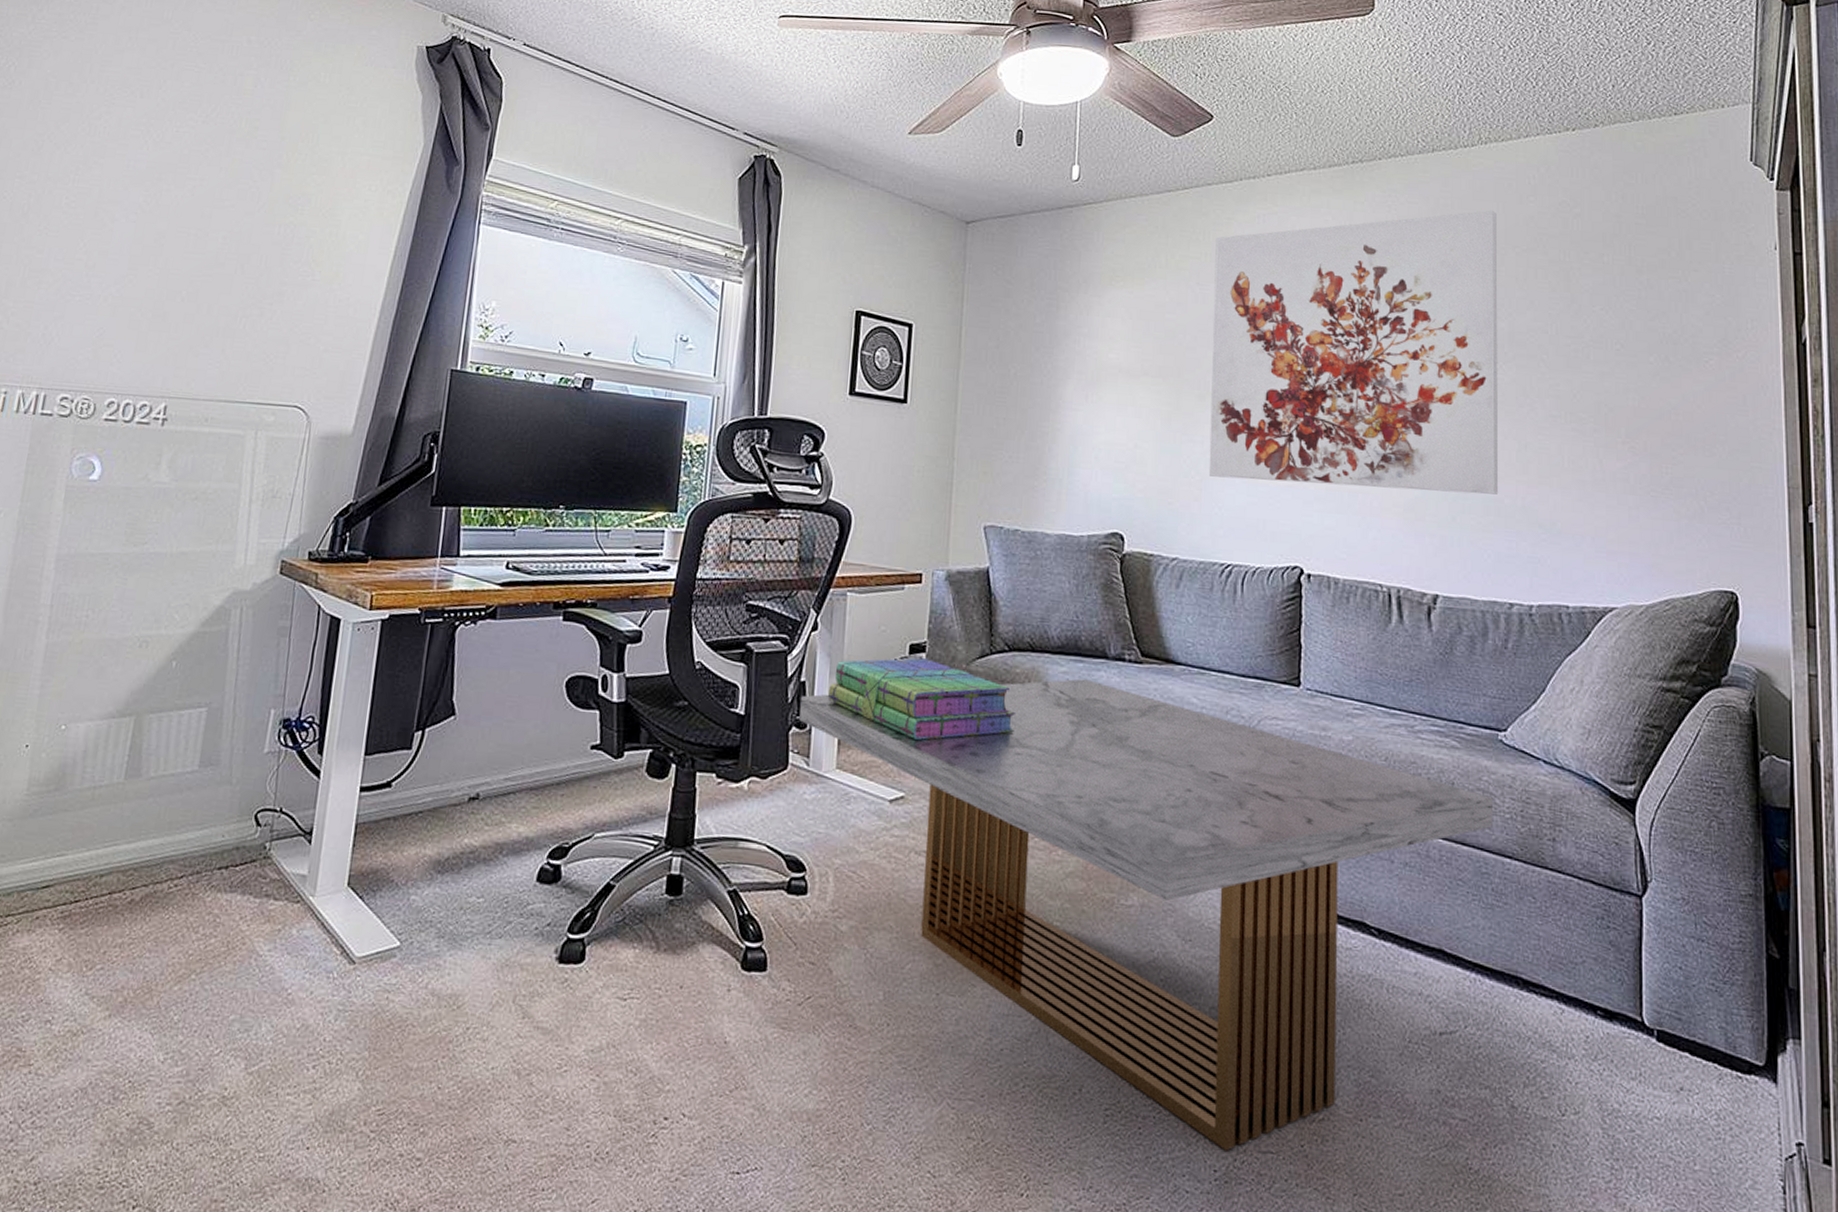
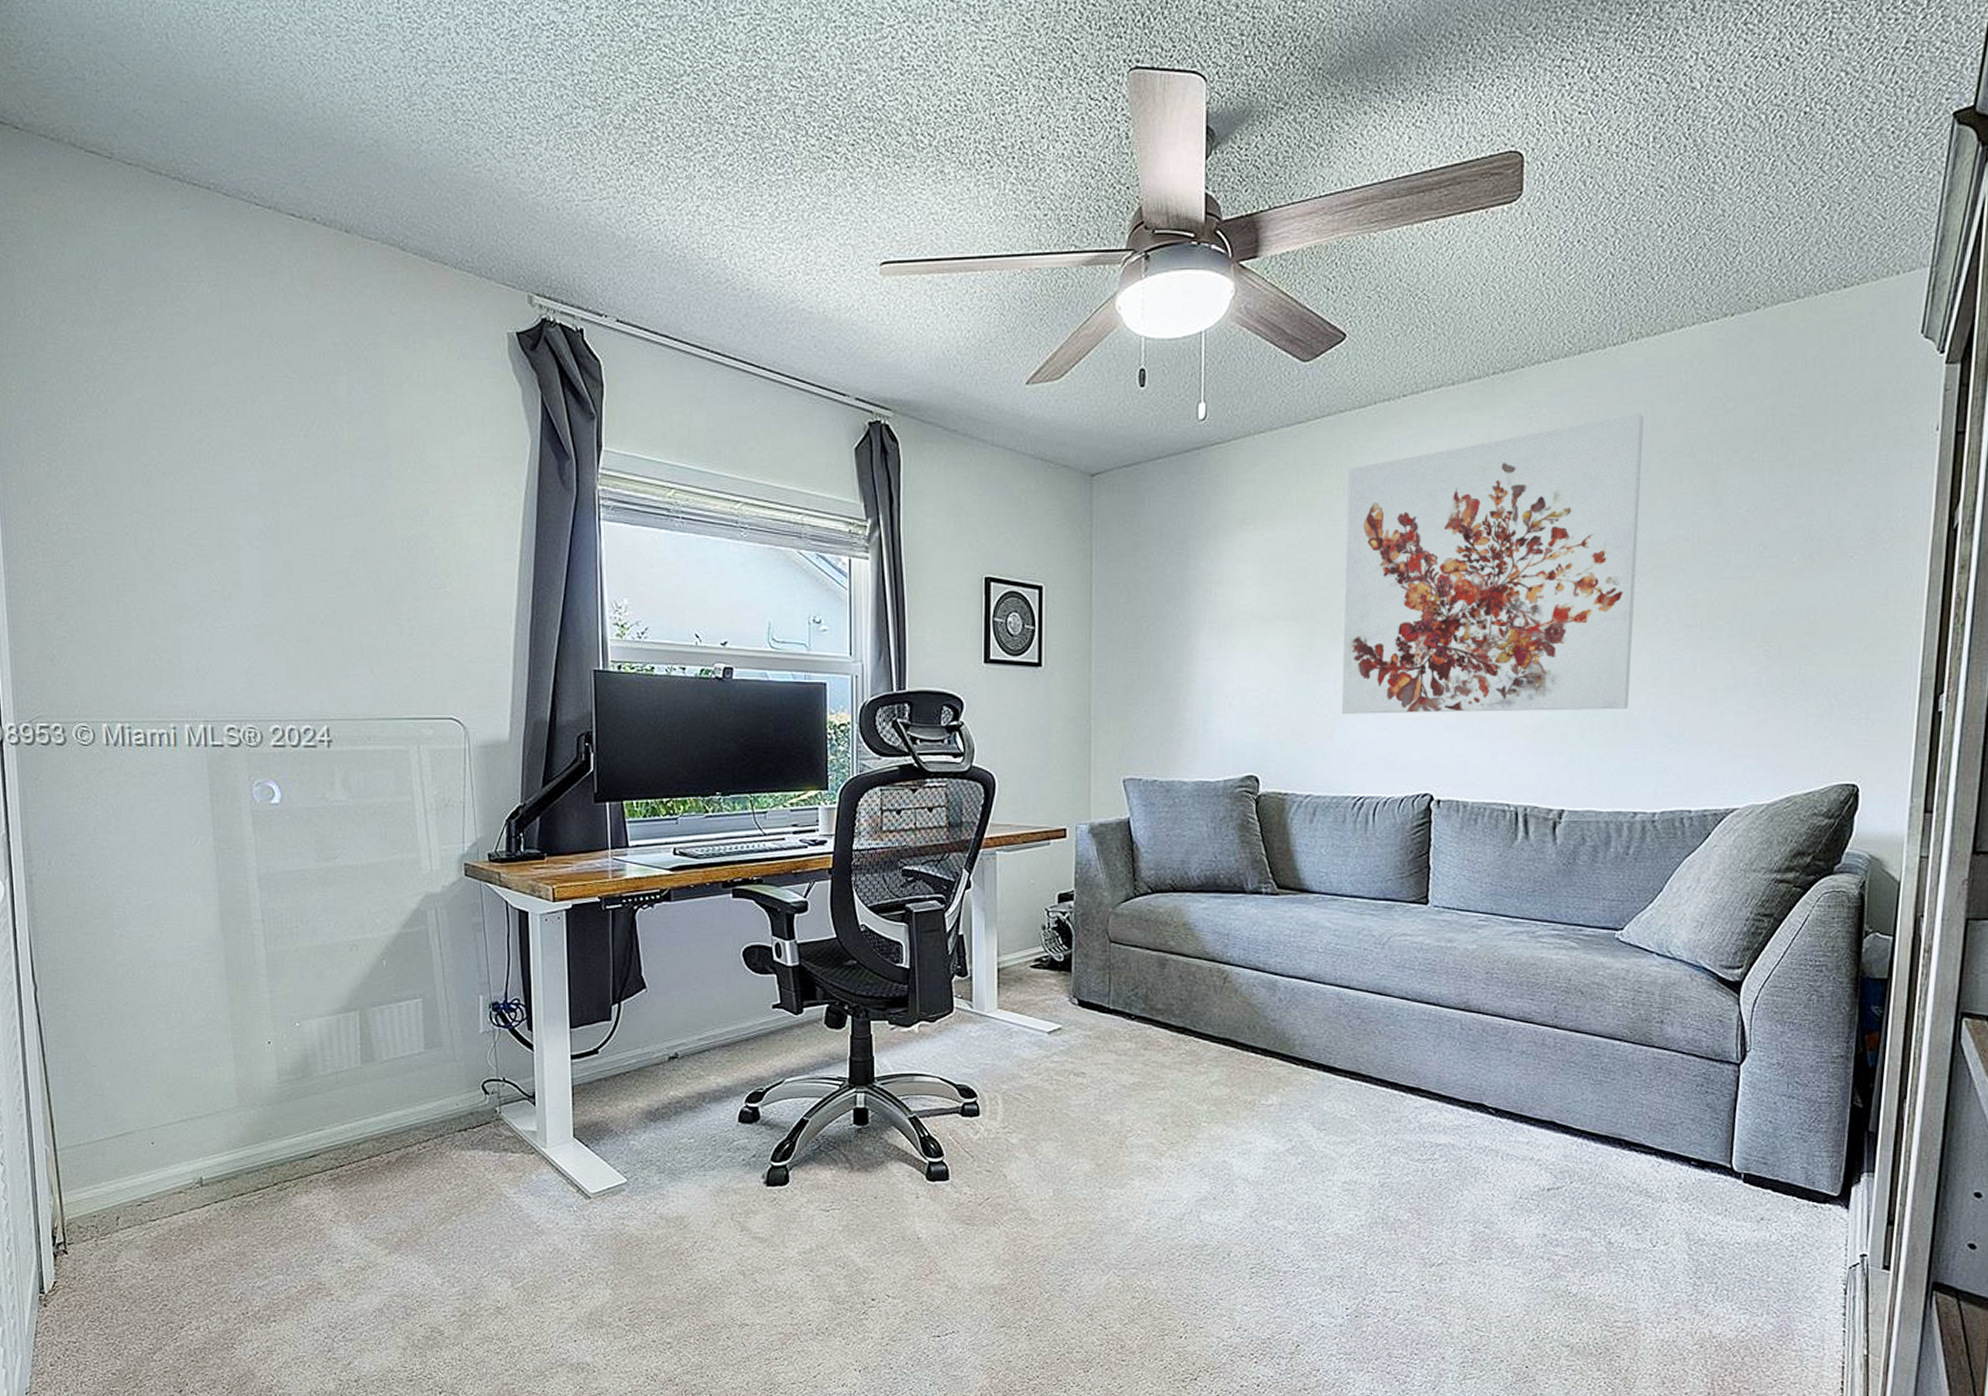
coffee table: present [799,679,1493,1151] -> none [960,913,1607,1293]
stack of books: present [828,658,1015,740] -> none [986,906,1160,978]

